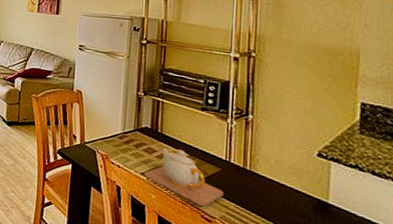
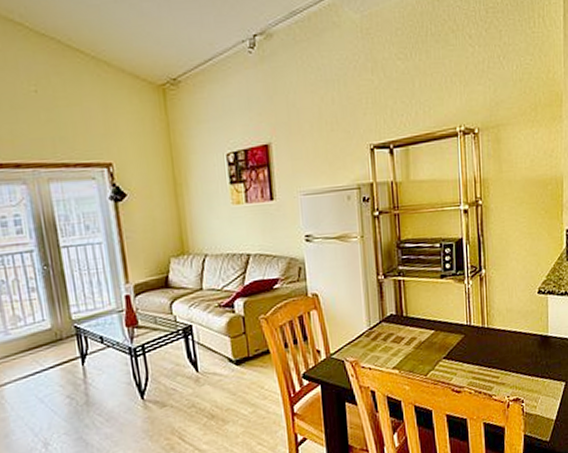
teapot: present [143,147,225,207] -> none [395,328,469,381]

